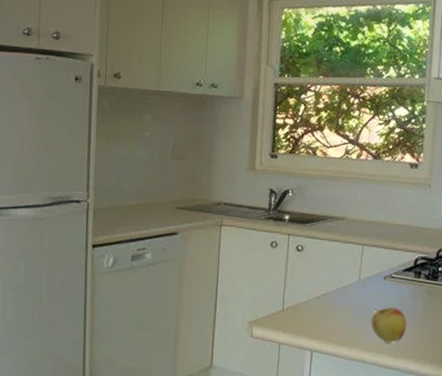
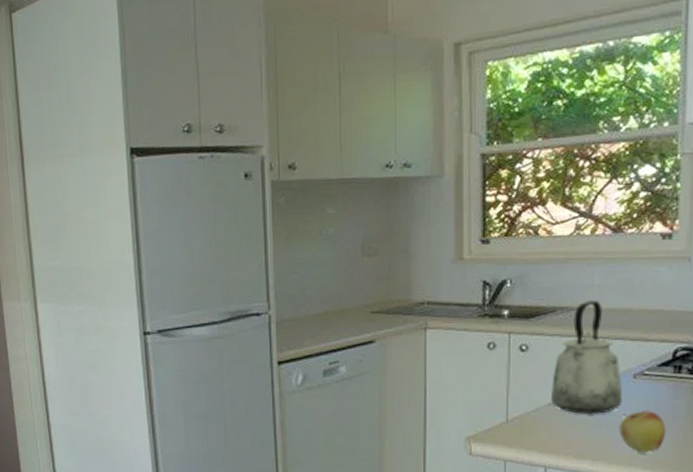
kettle: none [319,213,375,309] -> present [551,300,623,415]

